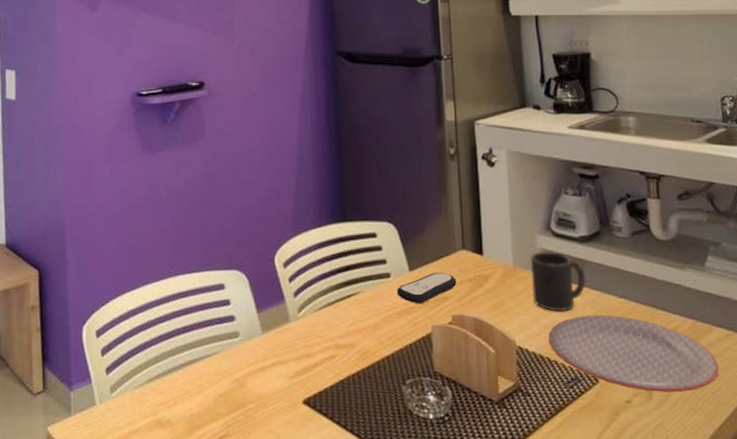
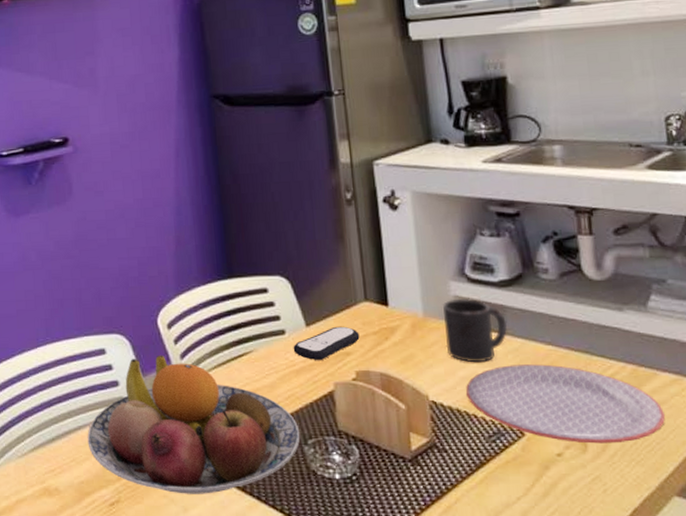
fruit bowl: none [201,292,399,431] -> present [87,355,301,494]

